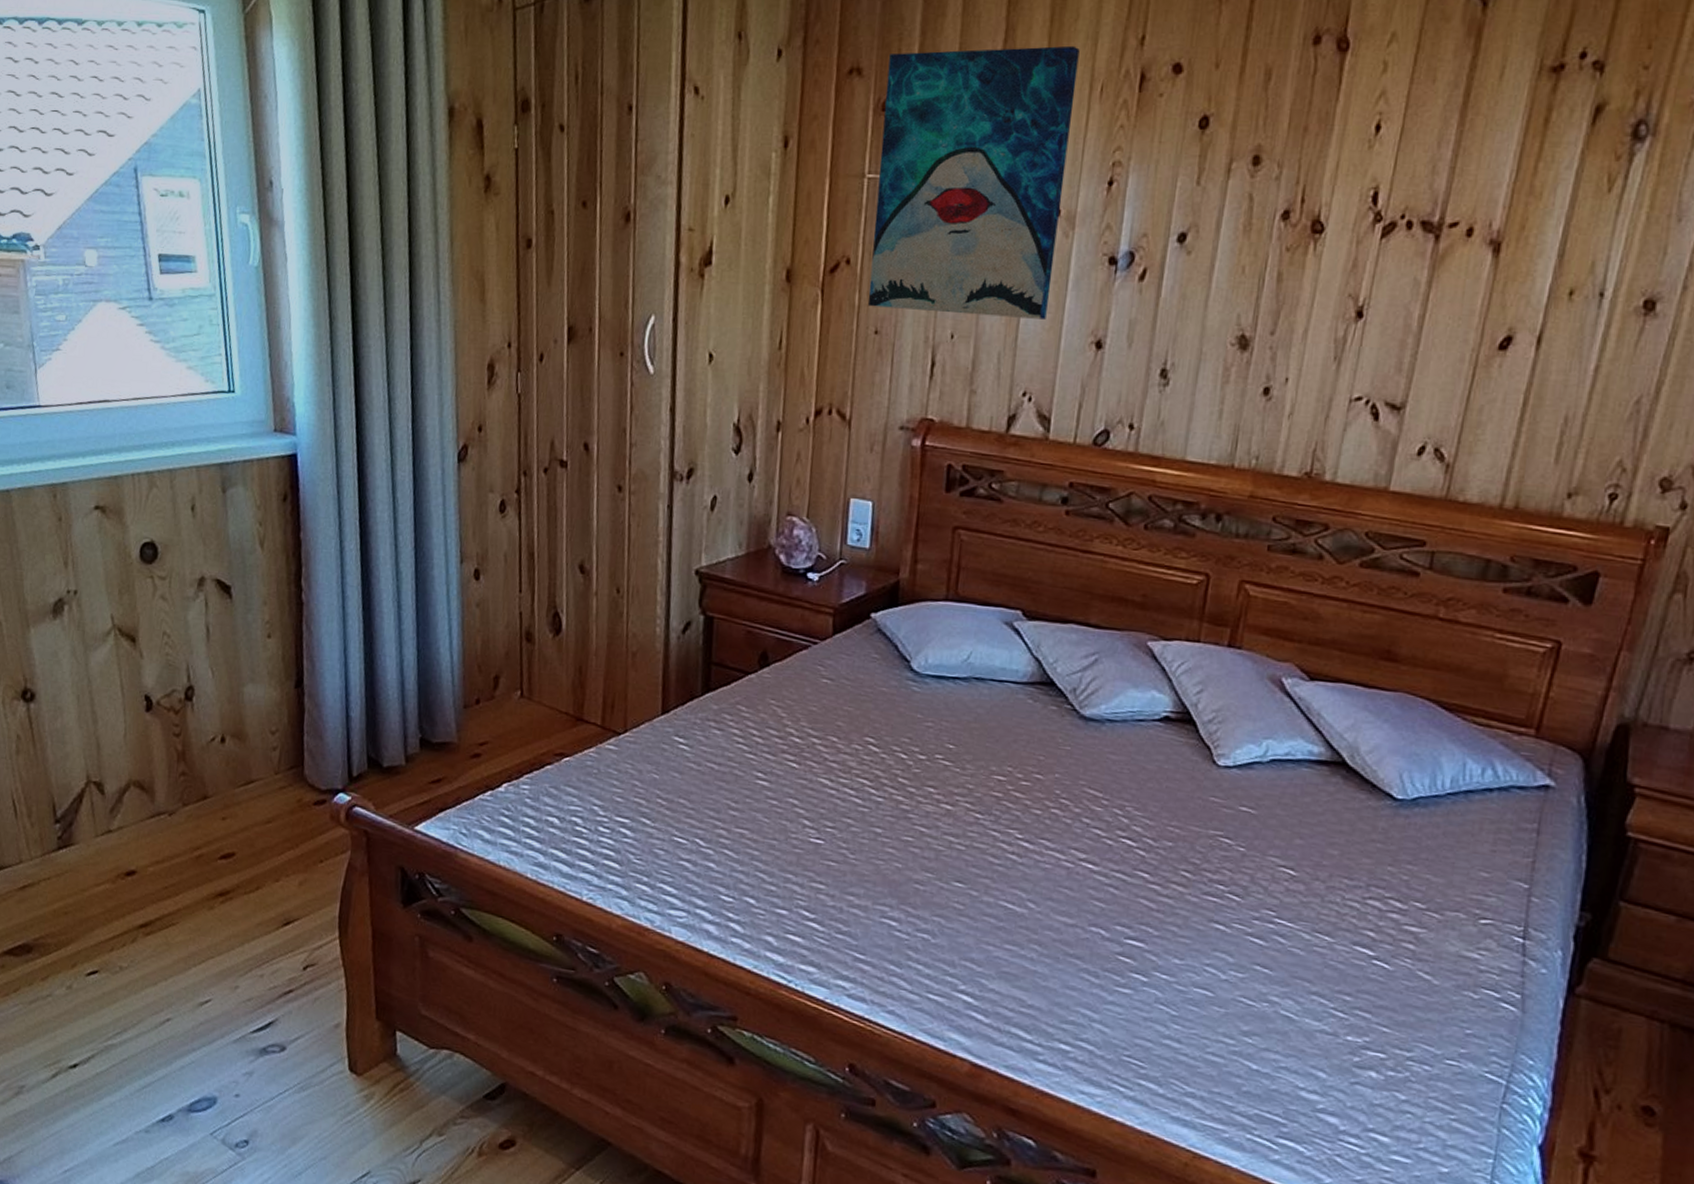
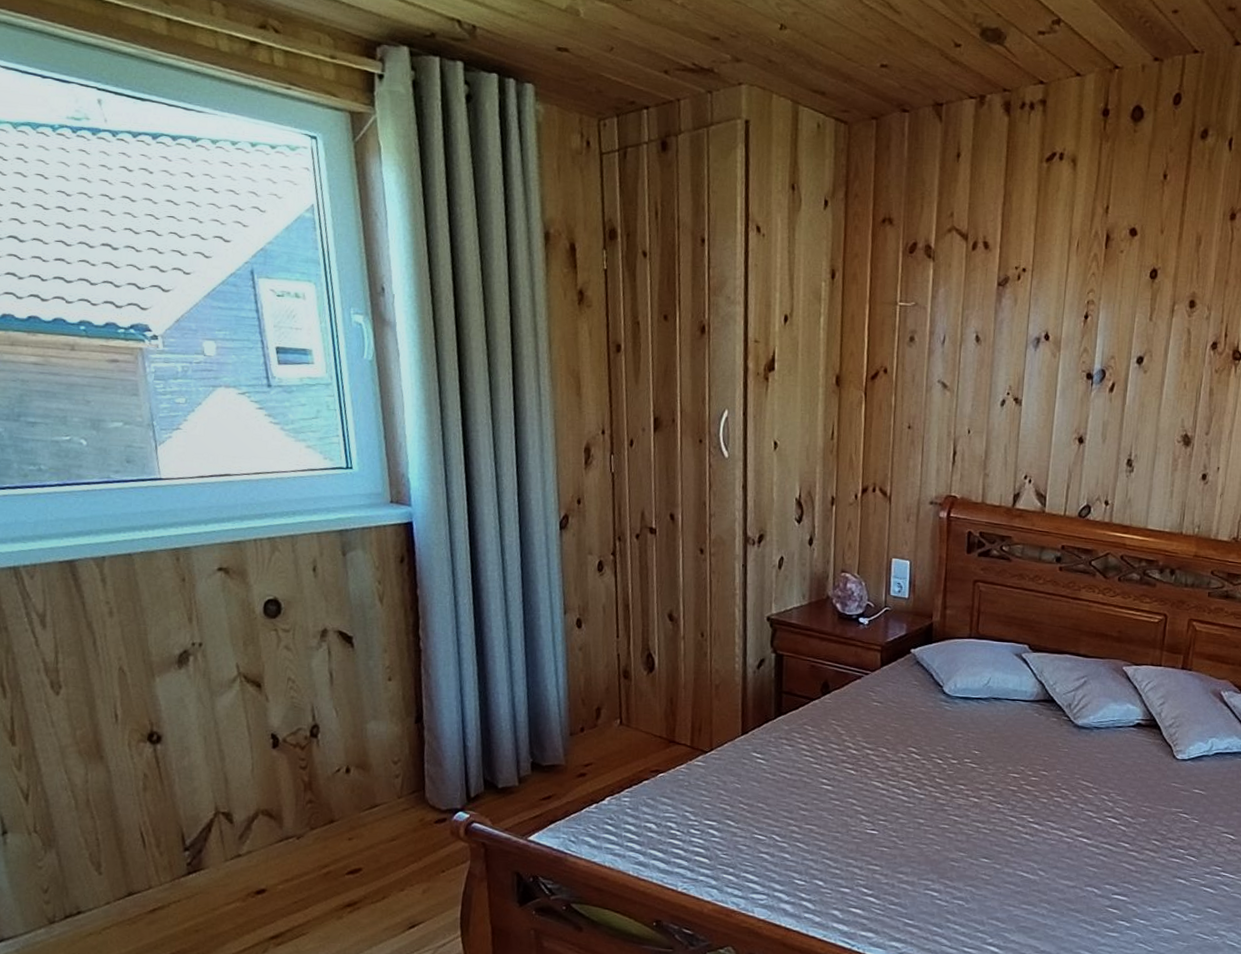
wall art: present [867,45,1080,320] -> none [902,208,1061,420]

